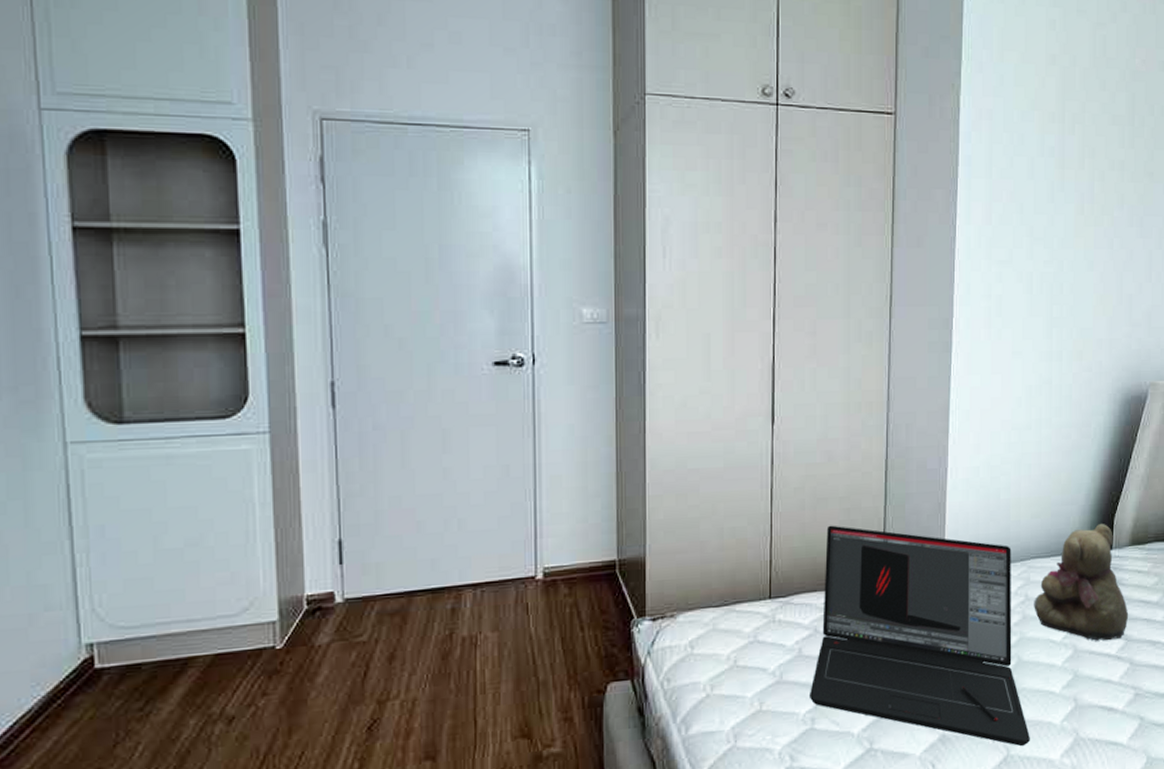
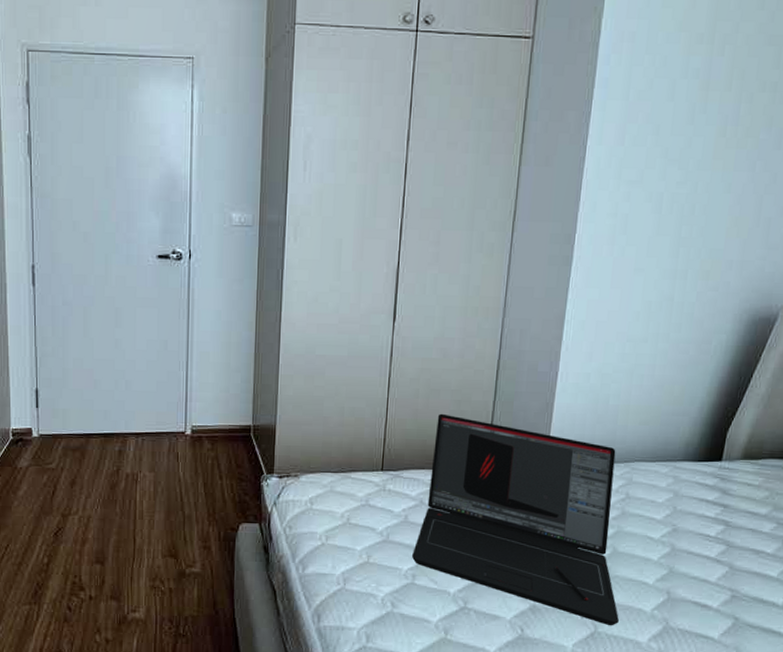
teddy bear: present [1034,524,1129,641] -> none [634,436,734,544]

